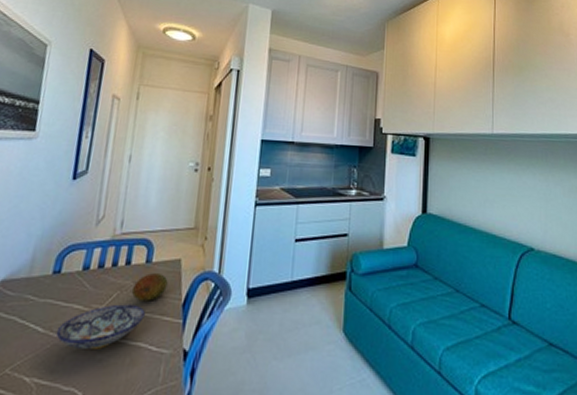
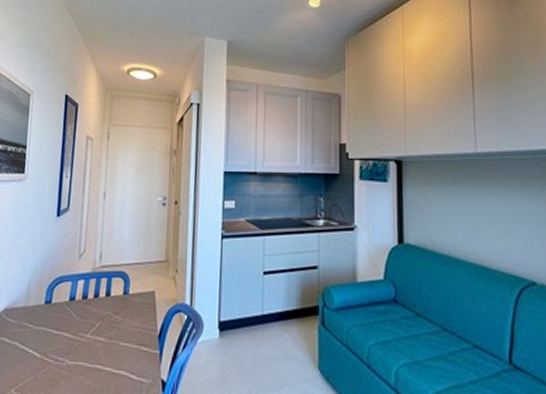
bowl: present [56,304,145,351] -> none [50,333,125,377]
fruit: present [131,272,168,301] -> none [112,303,144,332]

